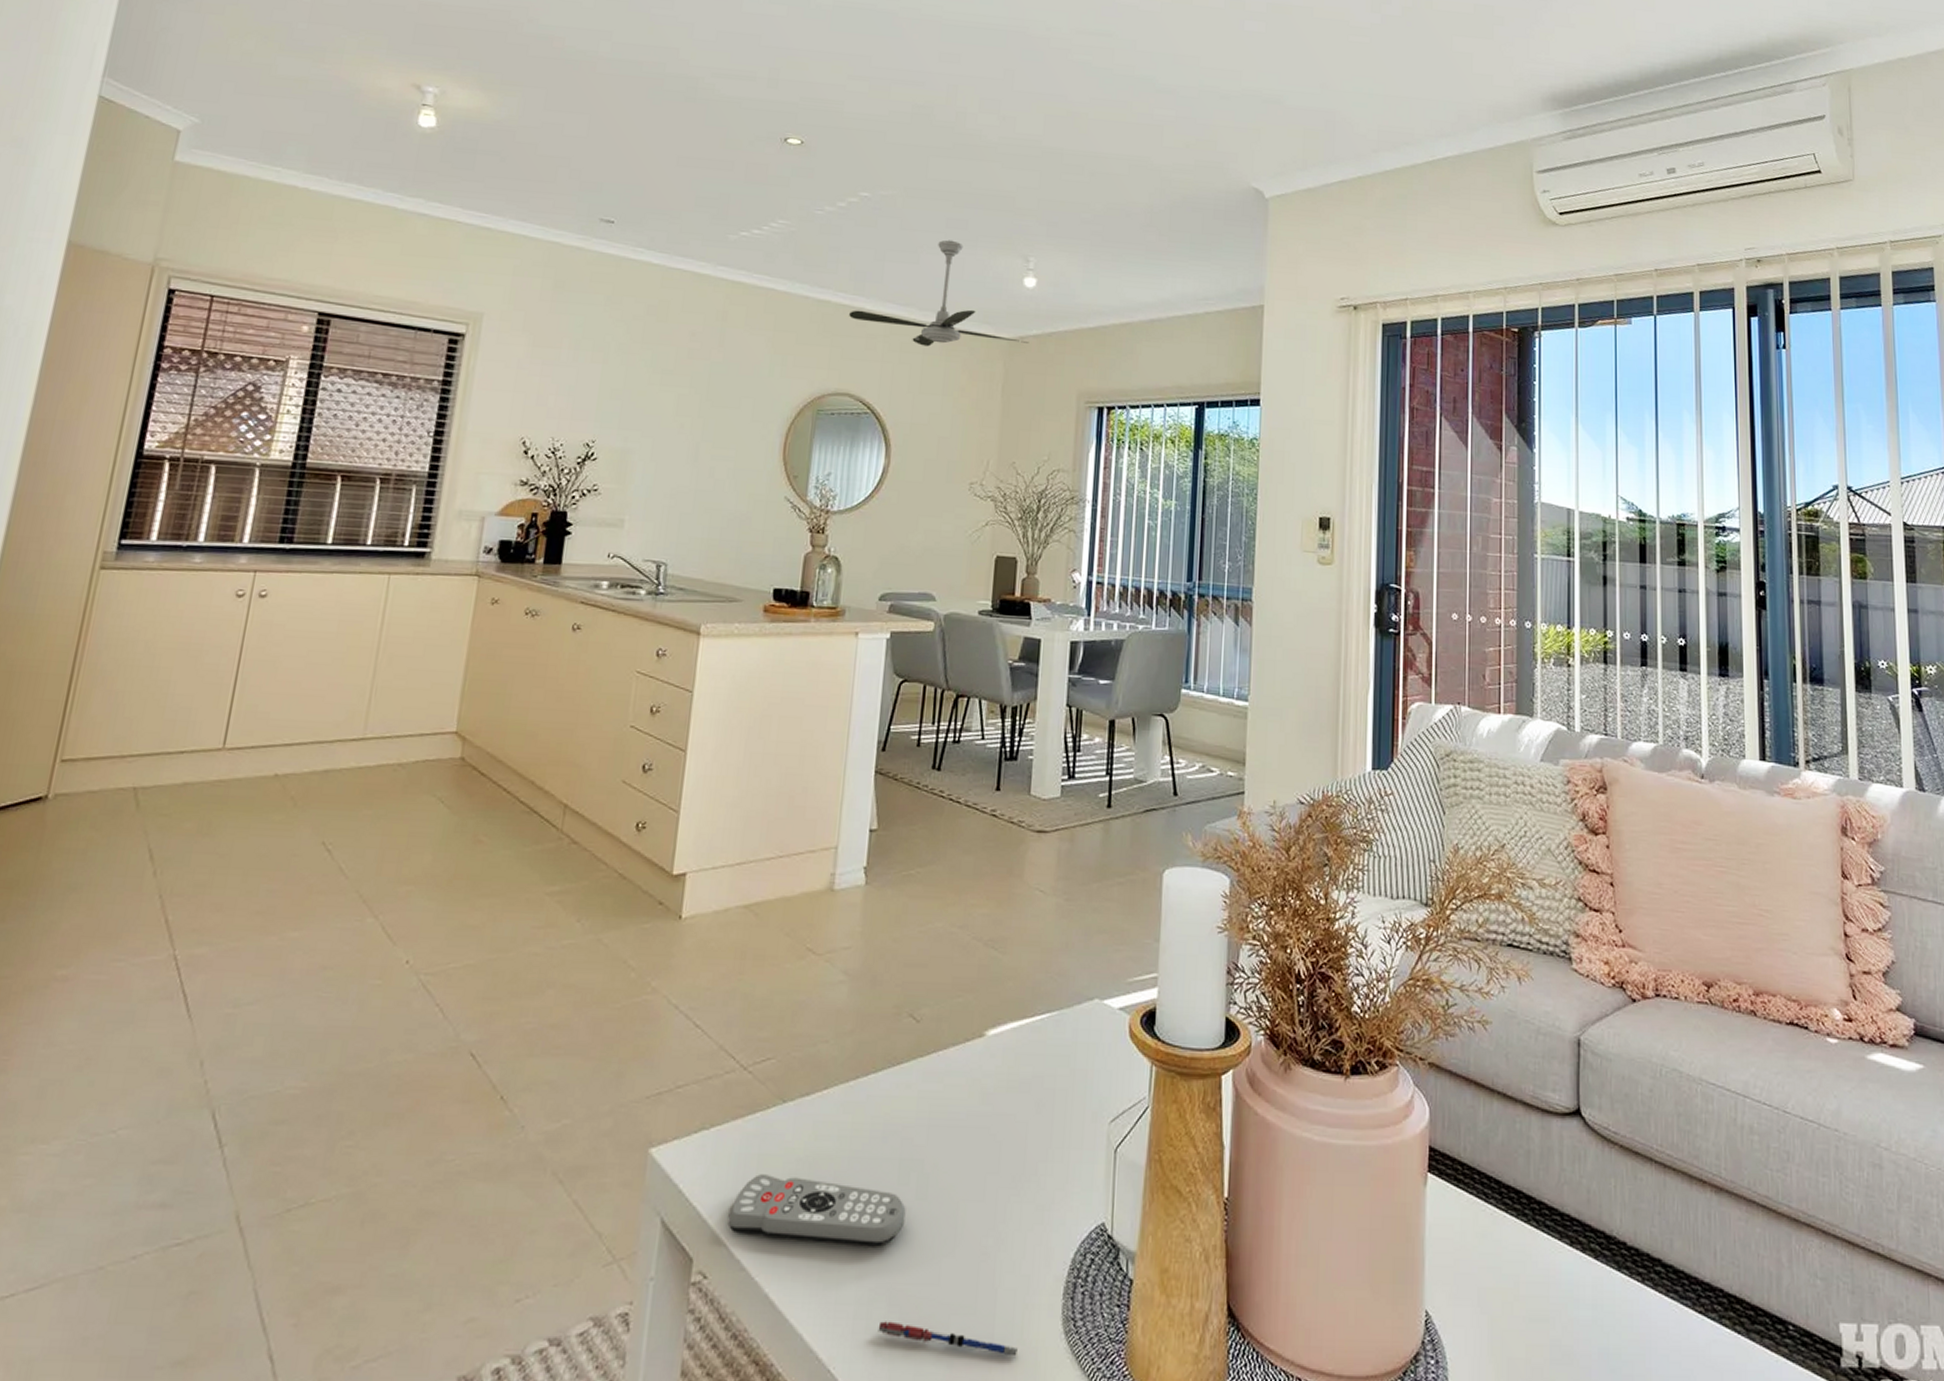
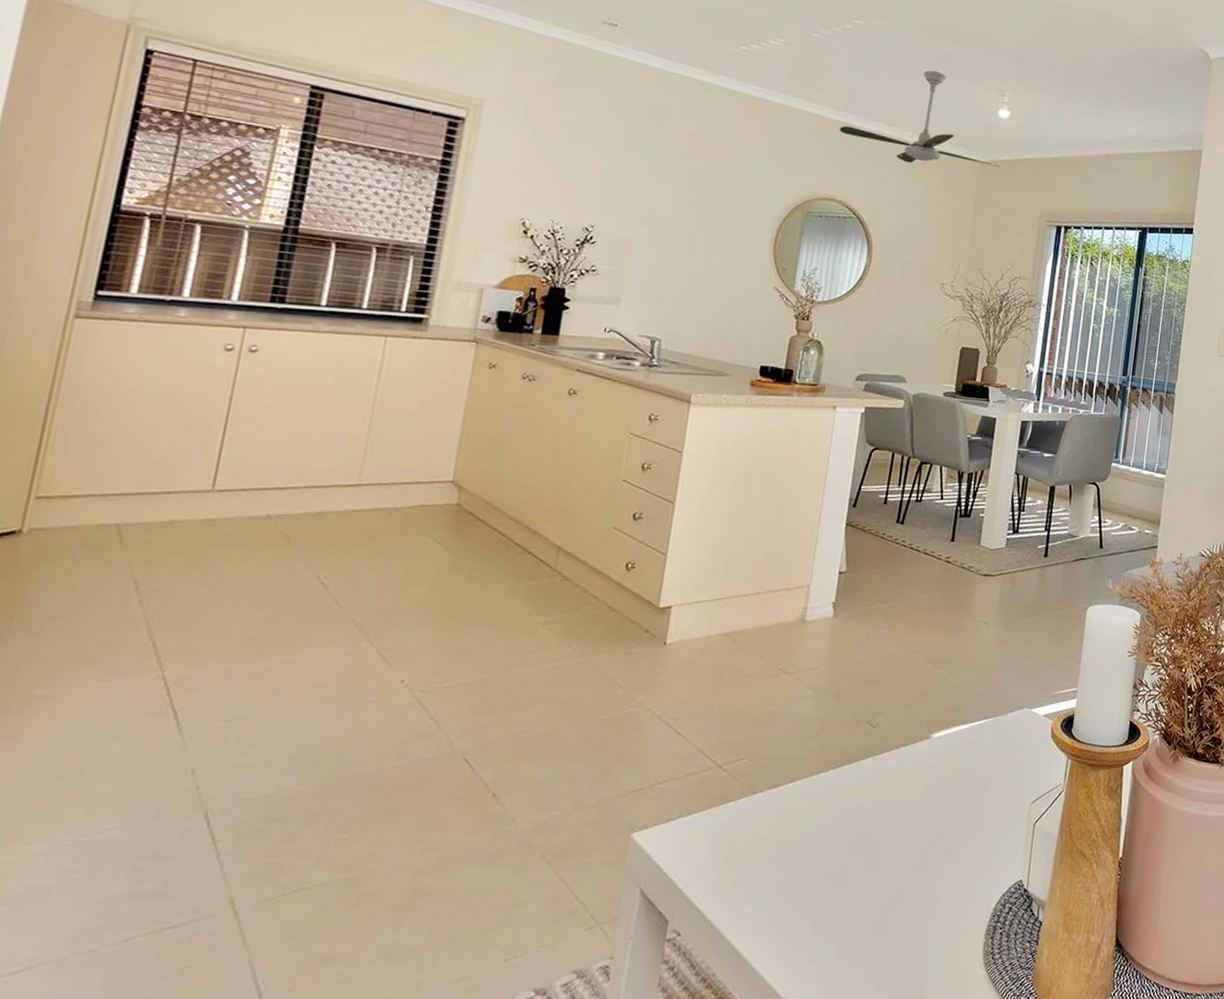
remote control: present [727,1174,906,1247] -> none [700,852,857,905]
pen: present [878,1321,1018,1359] -> none [828,962,945,985]

